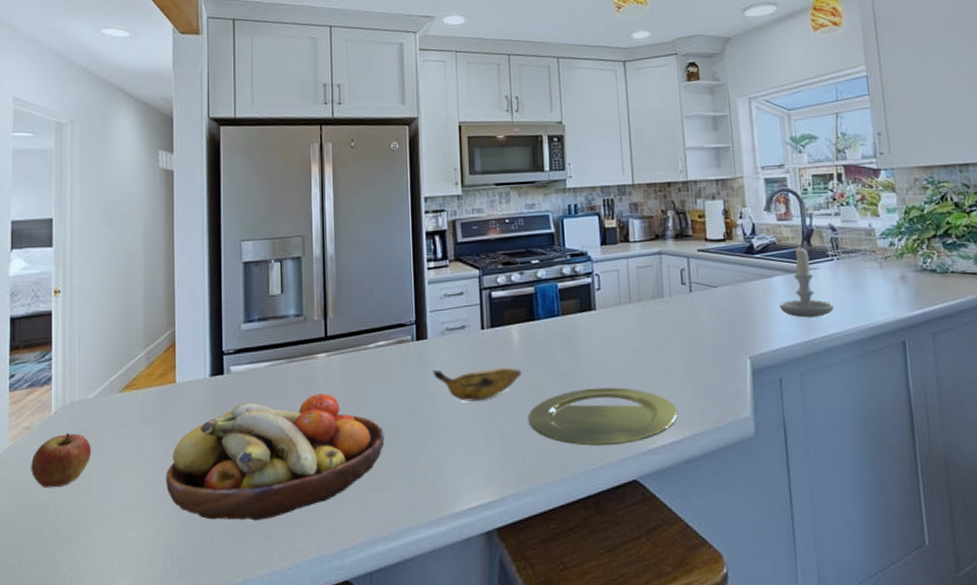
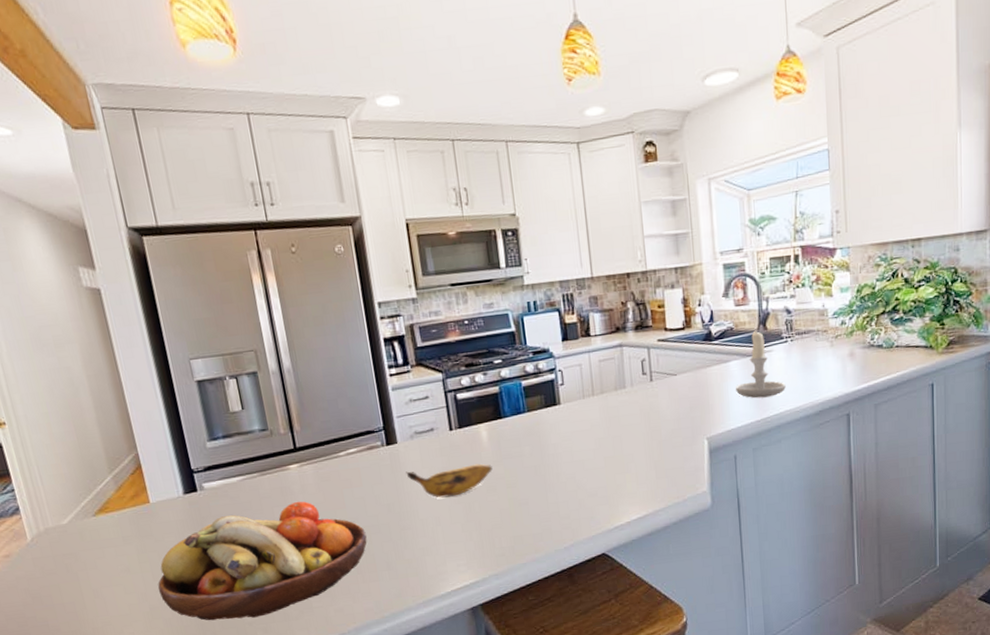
fruit: present [31,432,92,488] -> none [19,557,79,608]
plate: present [528,387,678,446] -> none [501,474,641,528]

